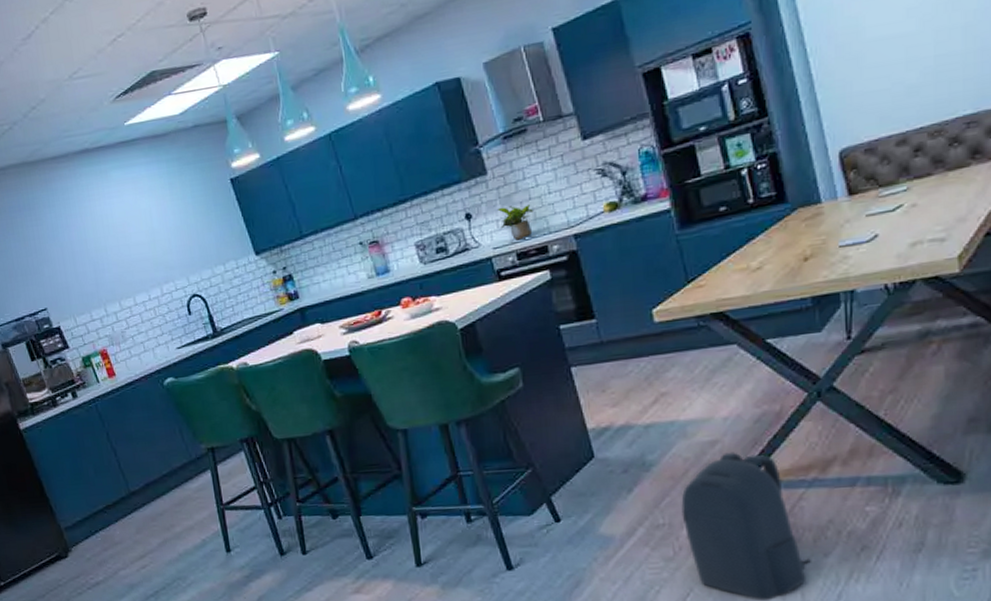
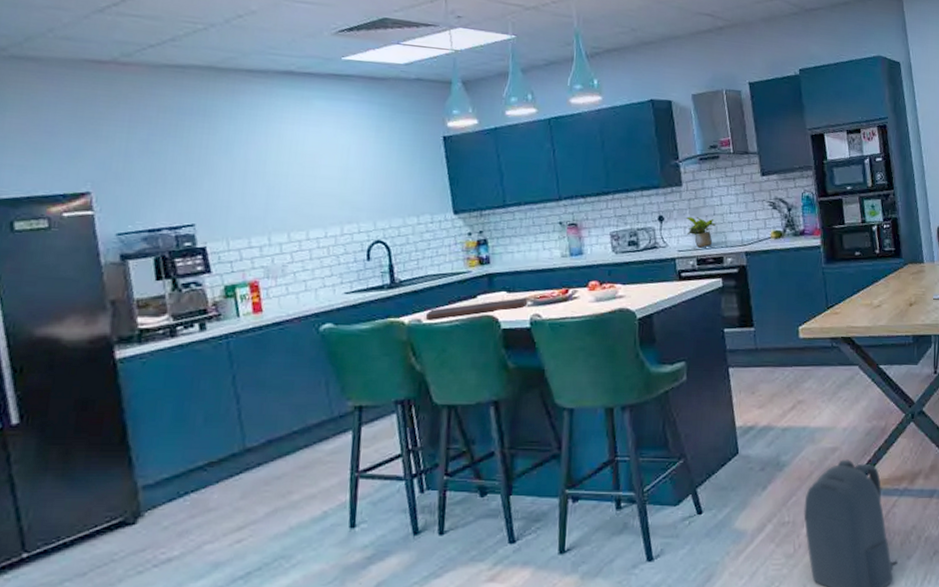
cutting board: none [250,325,343,362] -> present [425,297,528,320]

